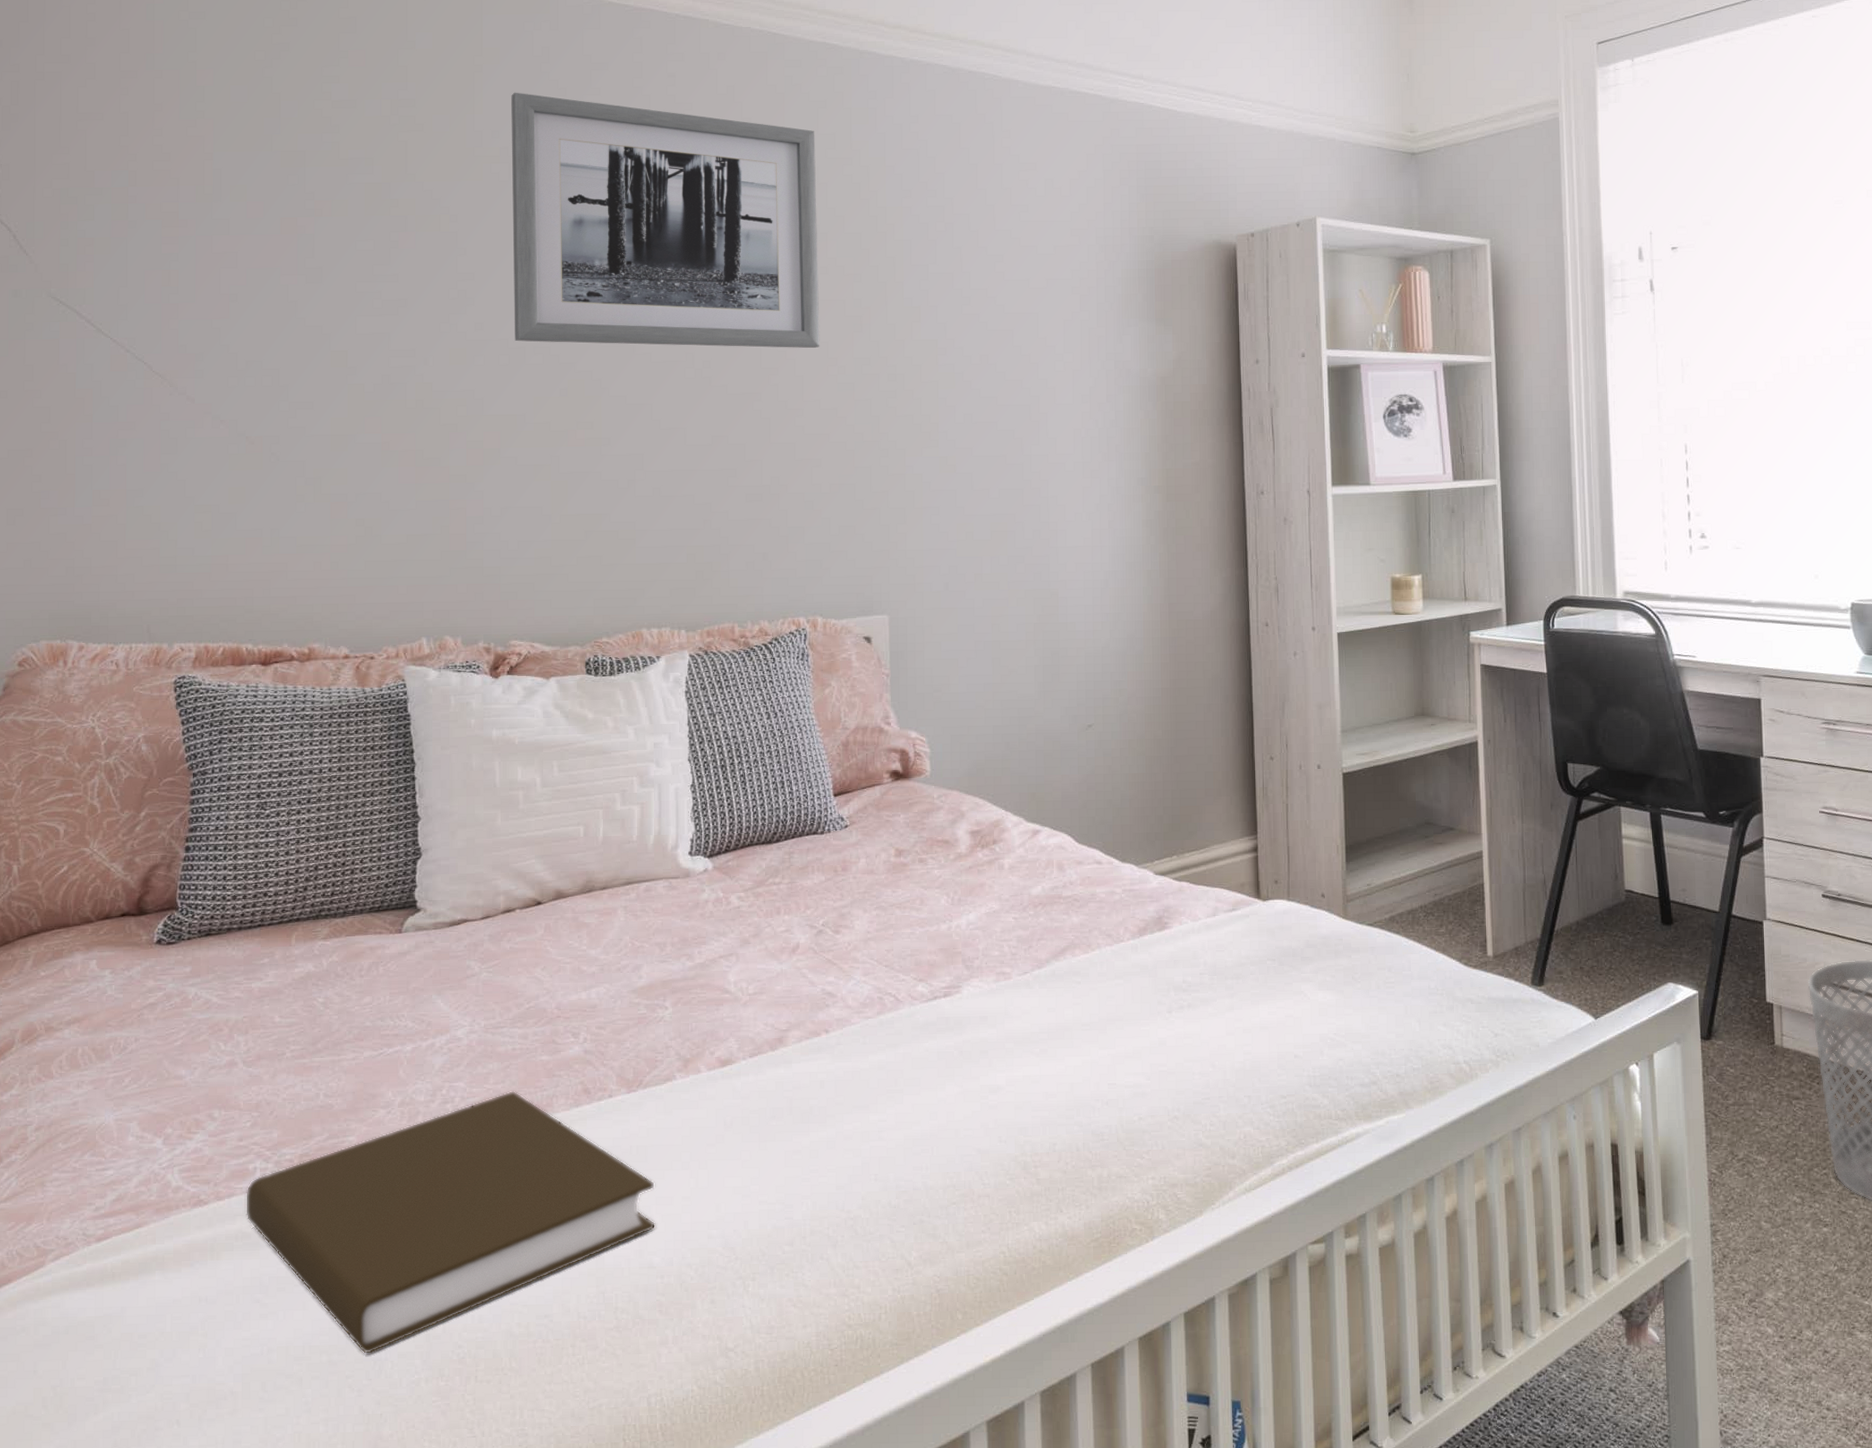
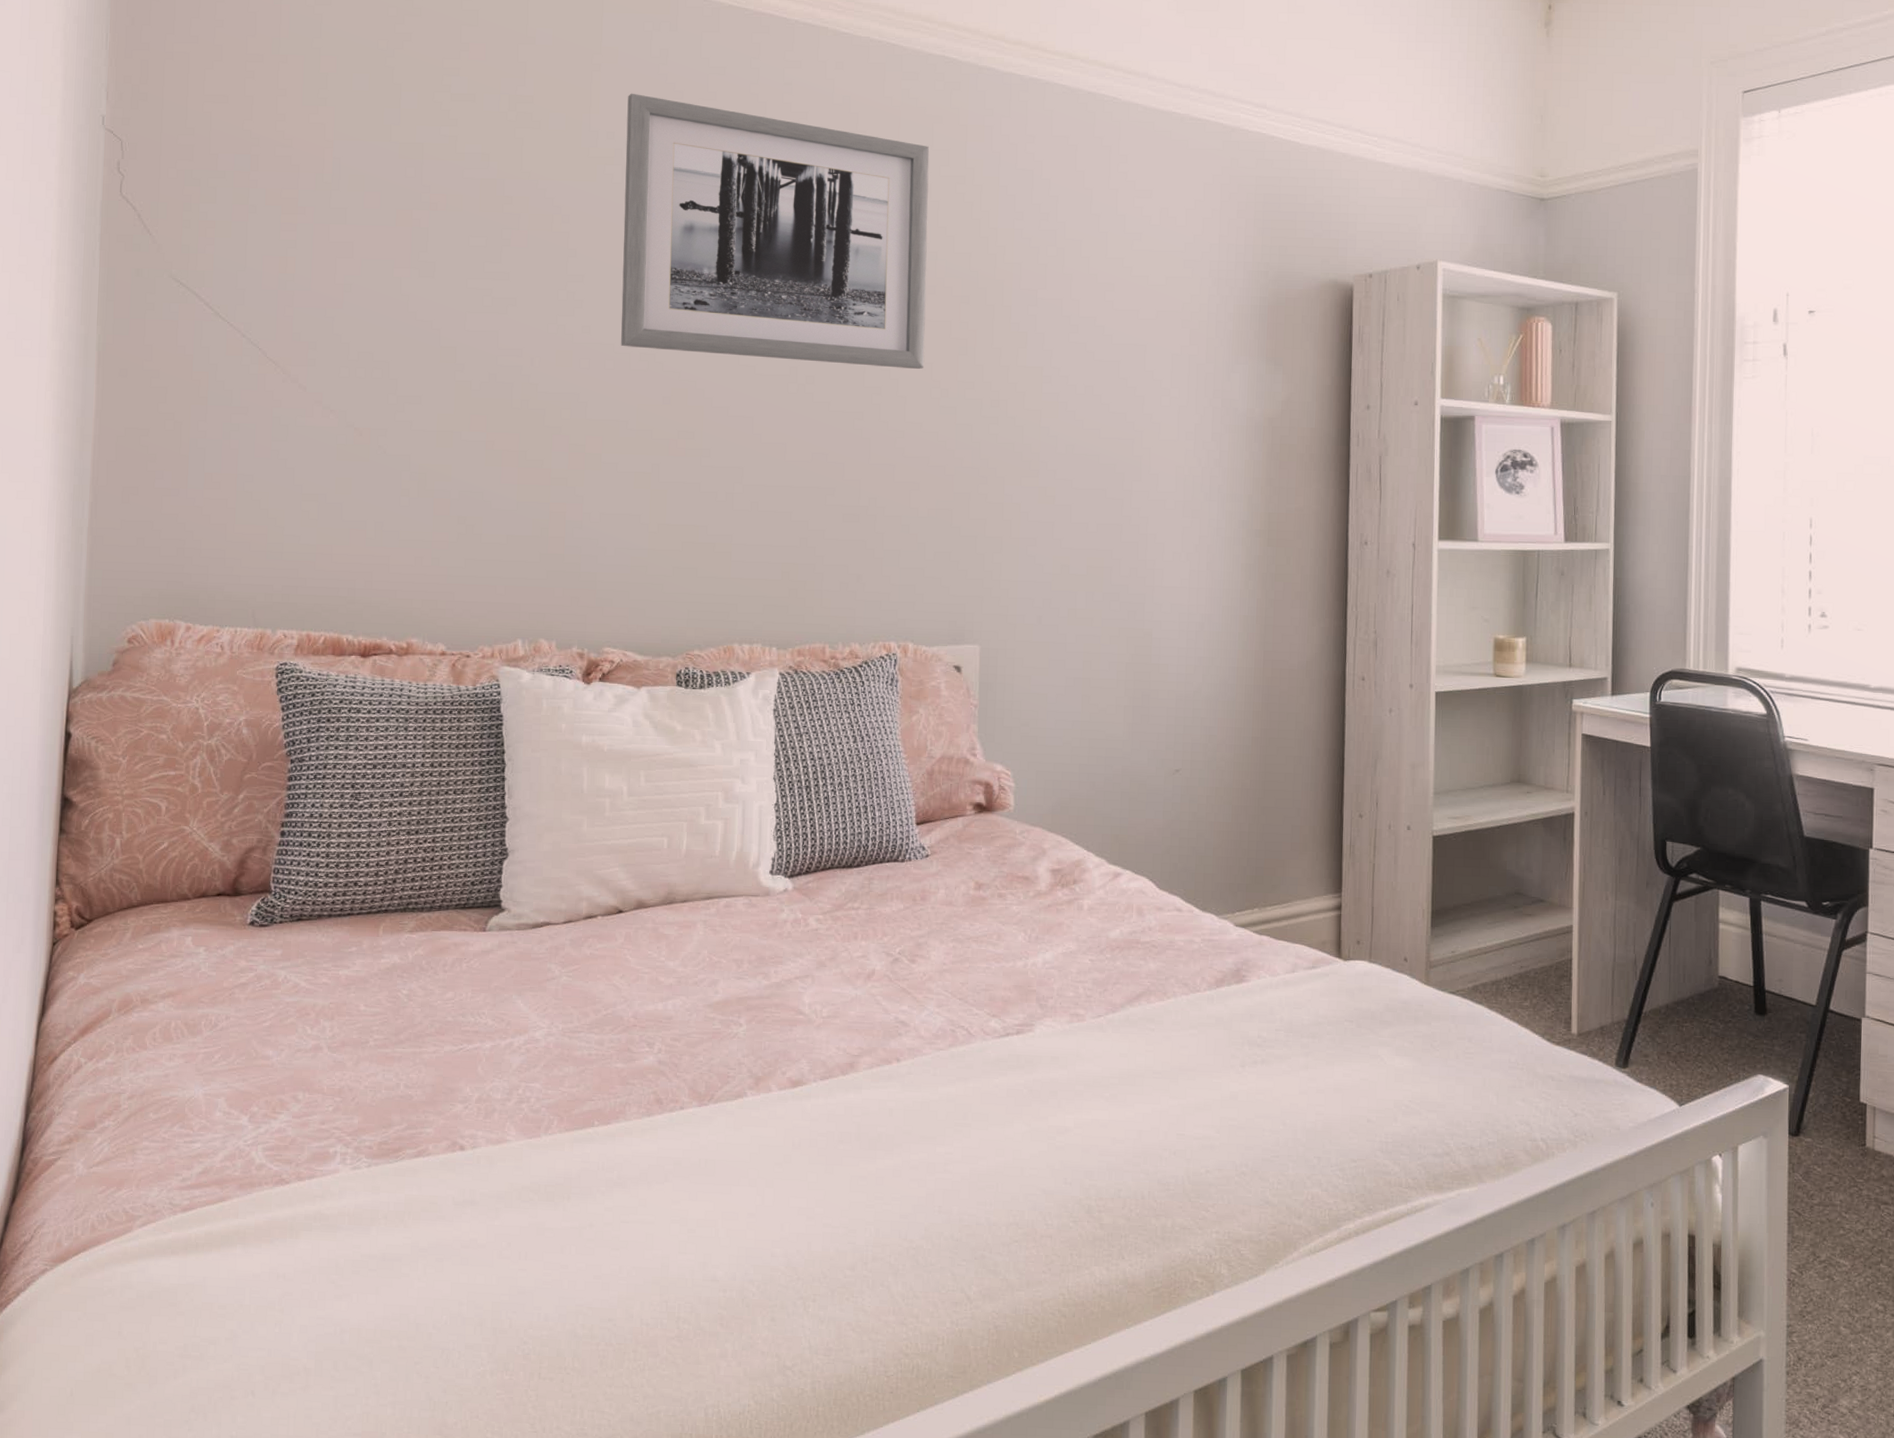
book: present [245,1091,656,1354] -> none [324,1096,721,1342]

